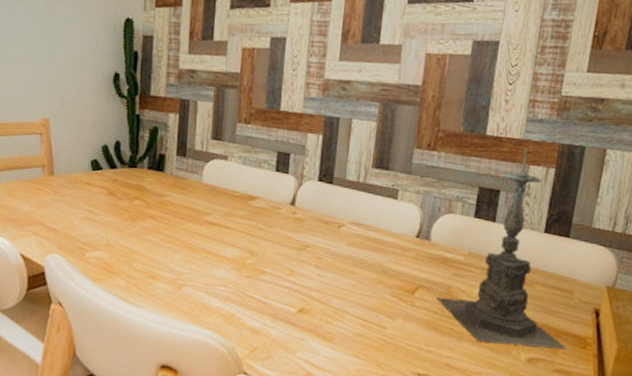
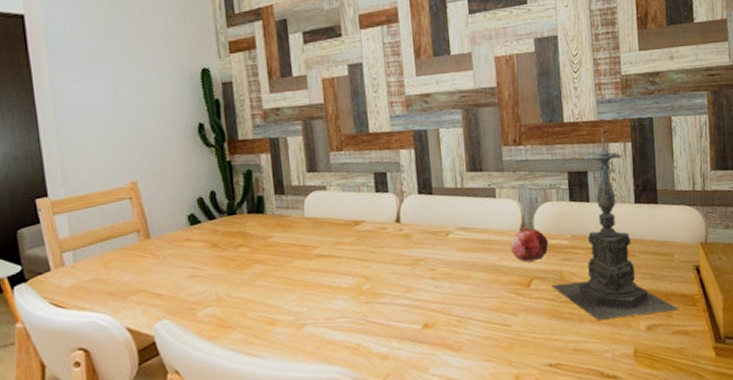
fruit: none [401,230,443,270] -> present [510,223,548,262]

